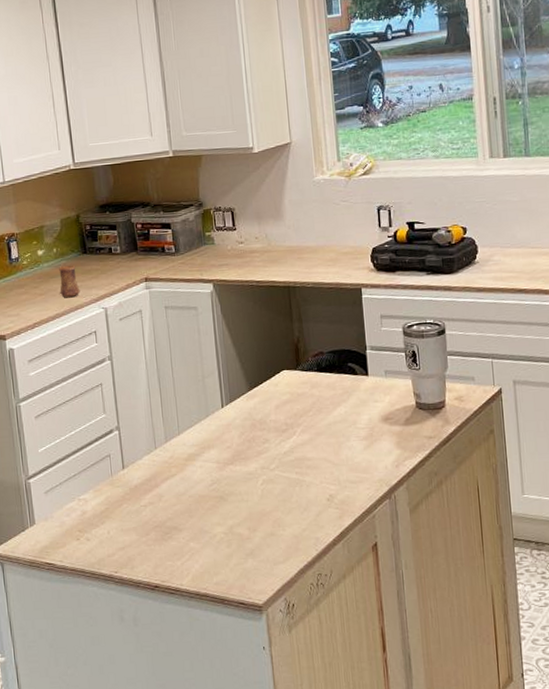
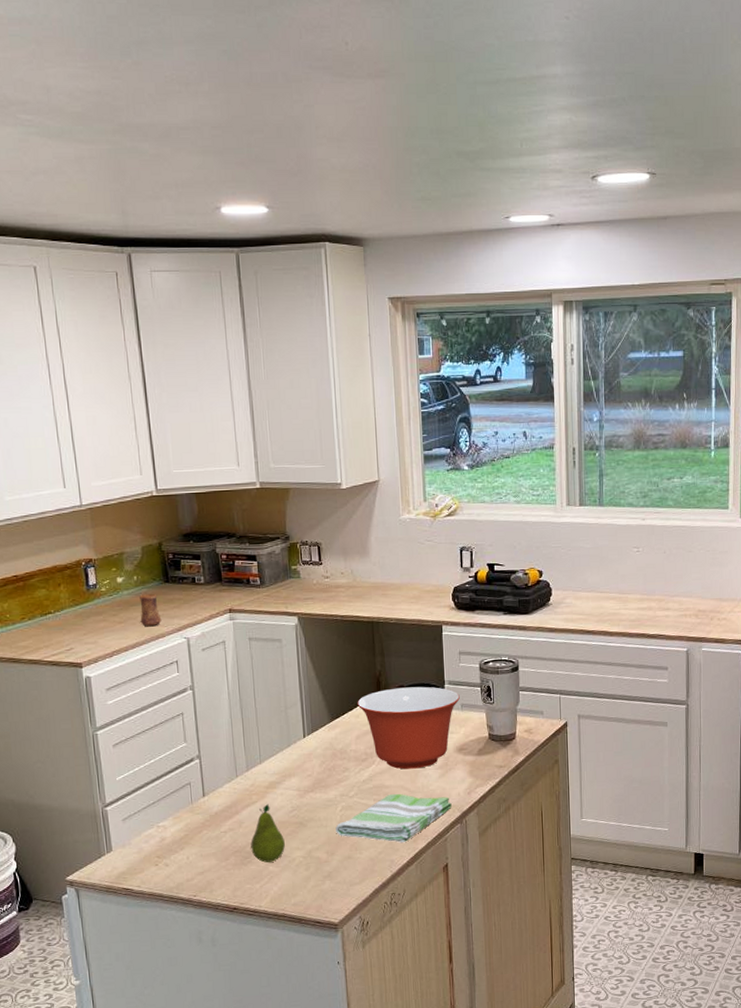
fruit: none [171,477,206,538] -> present [250,804,285,863]
dish towel: none [257,466,379,520] -> present [335,793,452,843]
mixing bowl: none [275,352,383,441] -> present [357,686,460,770]

